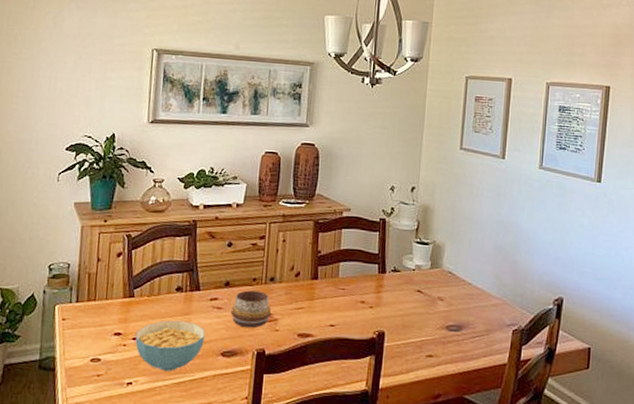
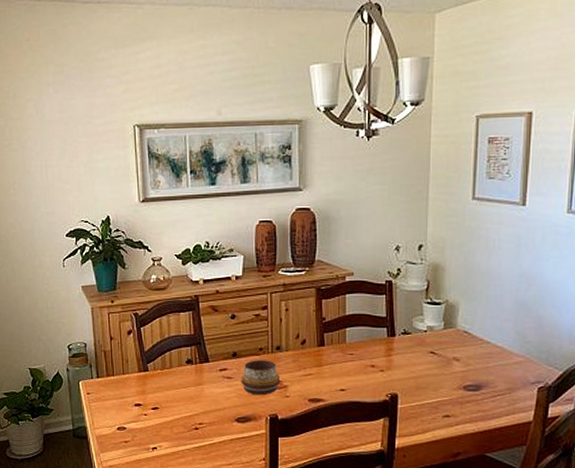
cereal bowl: present [135,320,206,371] -> none [154,391,219,437]

